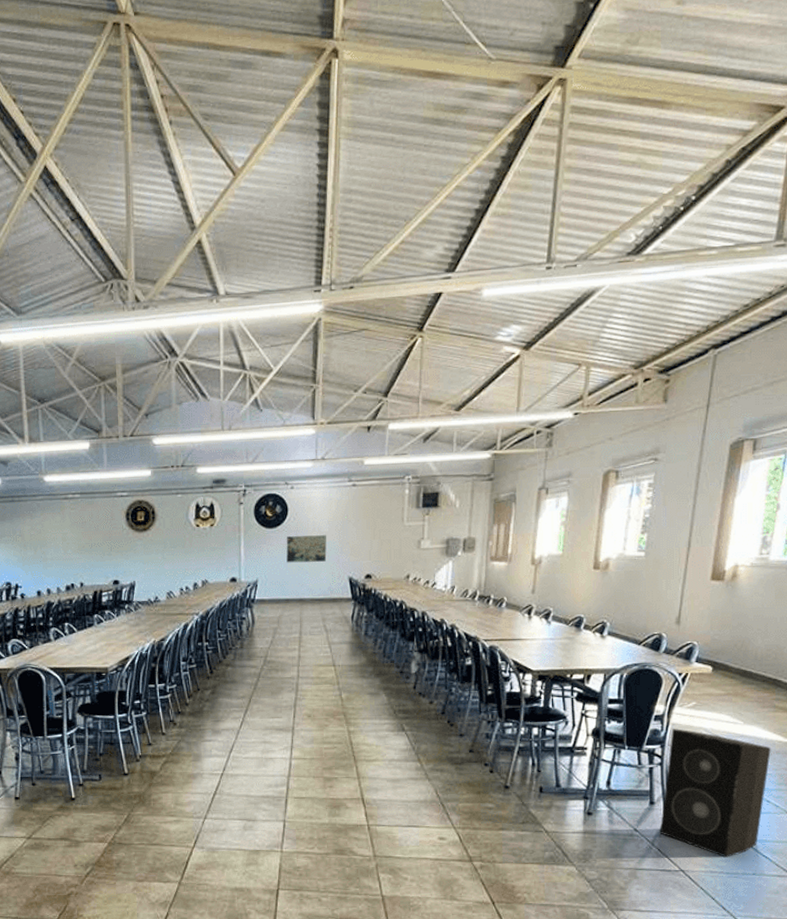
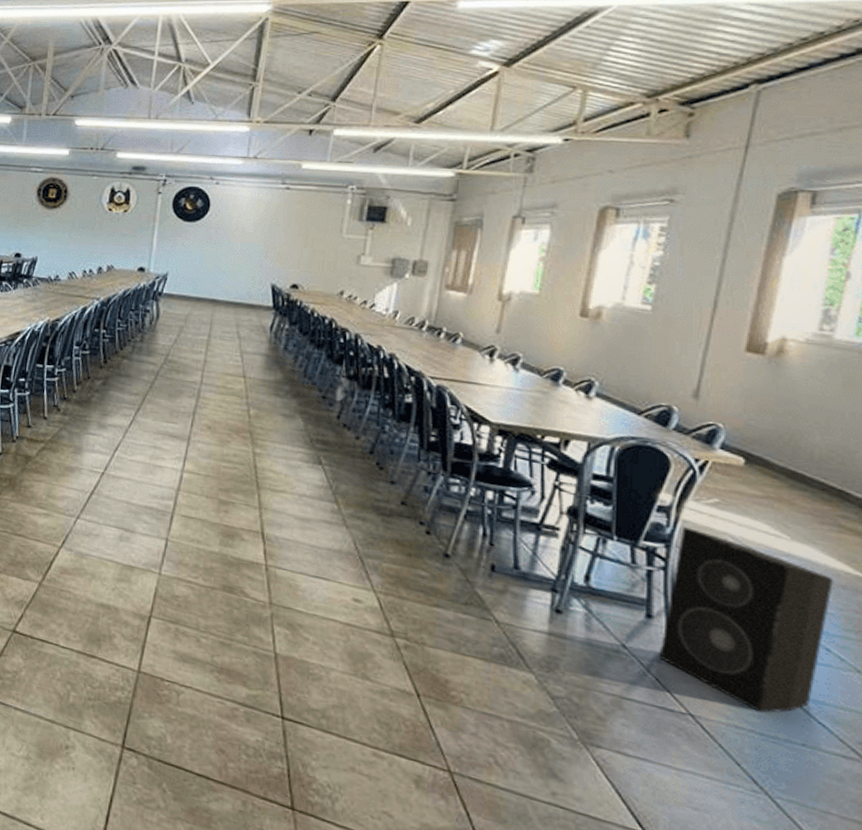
wall art: present [286,535,327,563] -> none [202,233,250,264]

